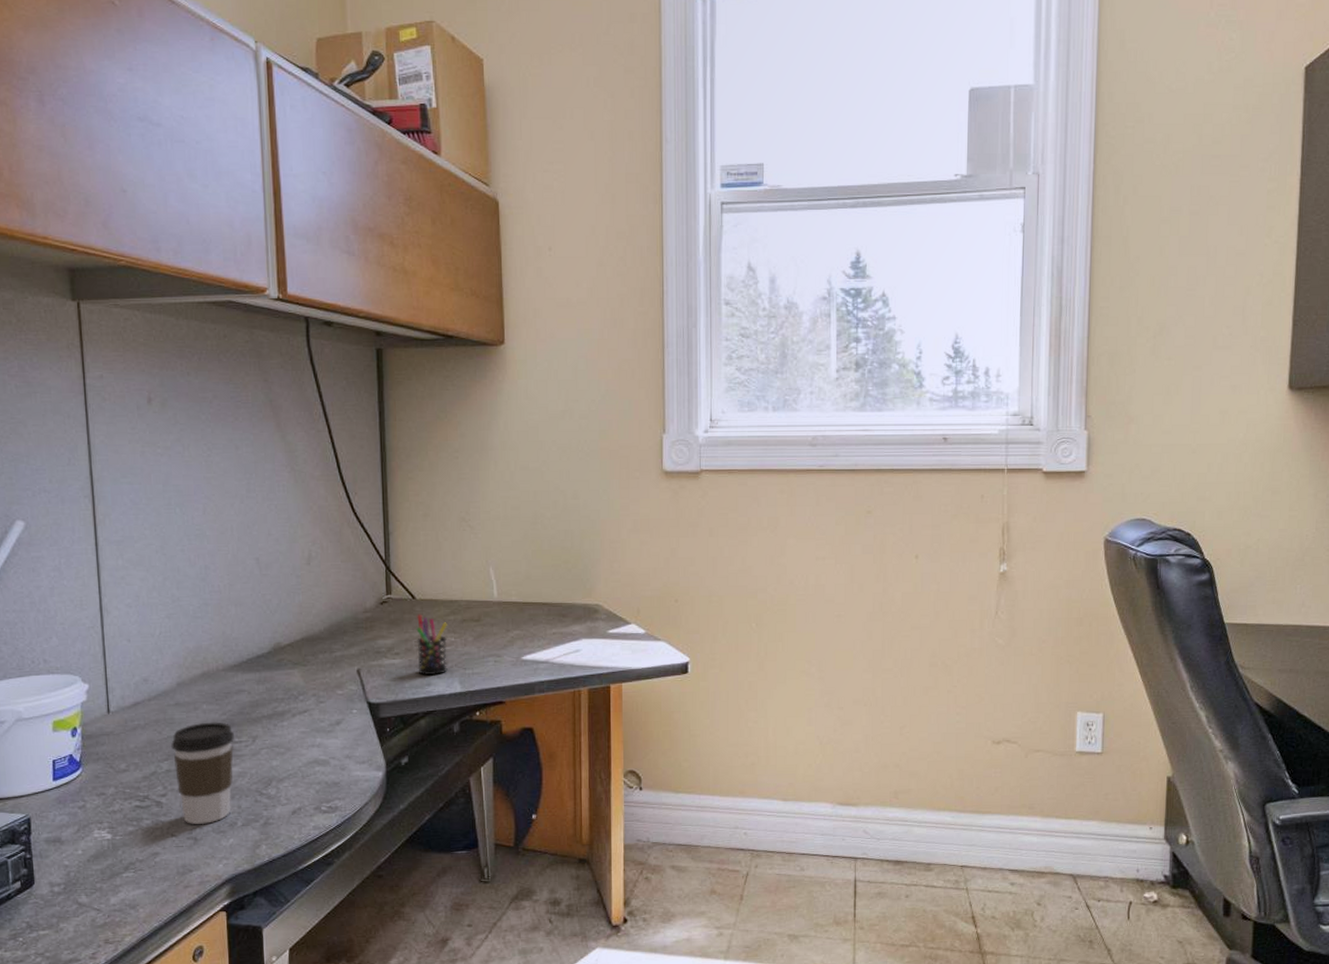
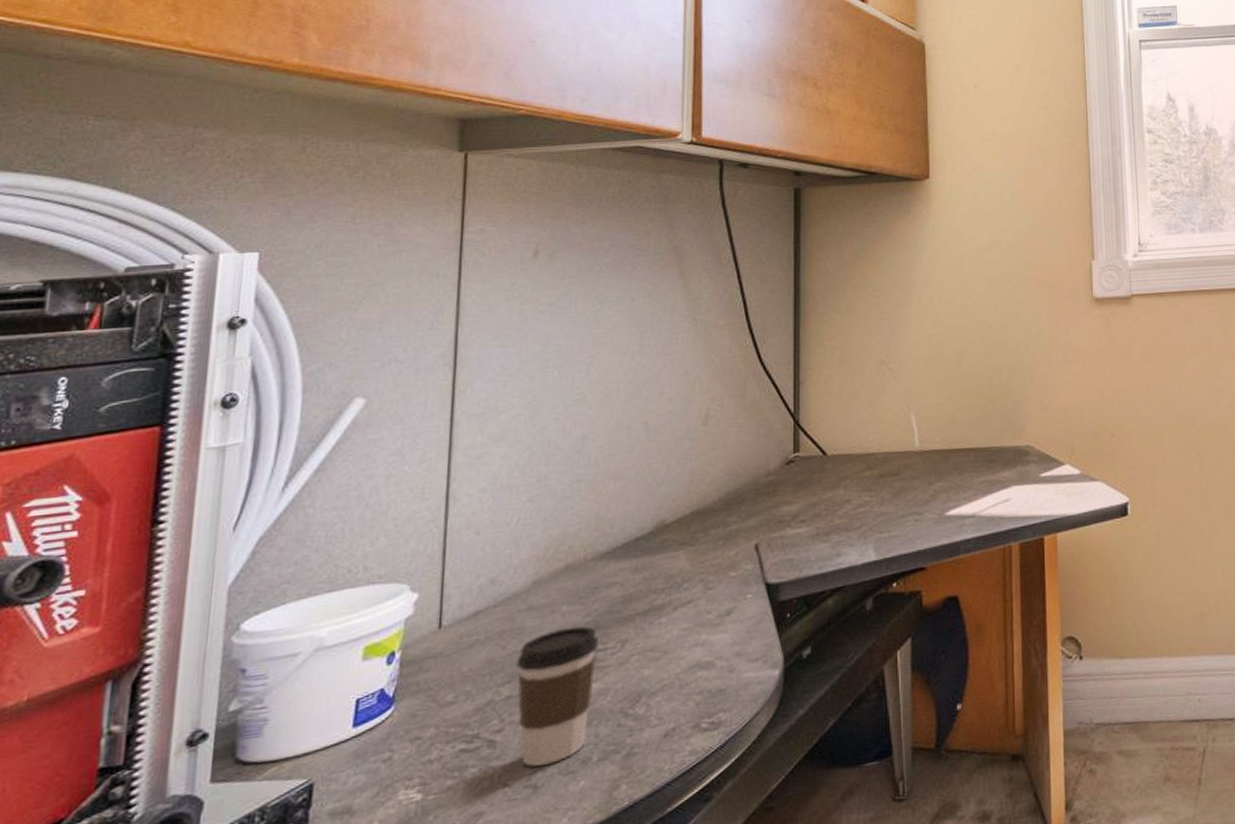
pen holder: present [416,614,448,676] -> none [826,472,862,544]

